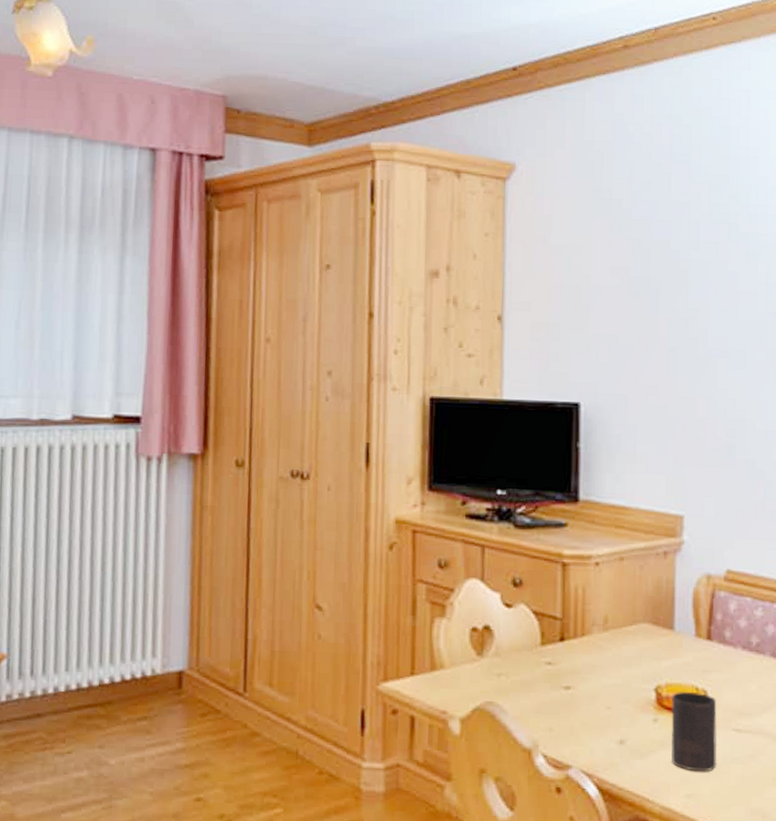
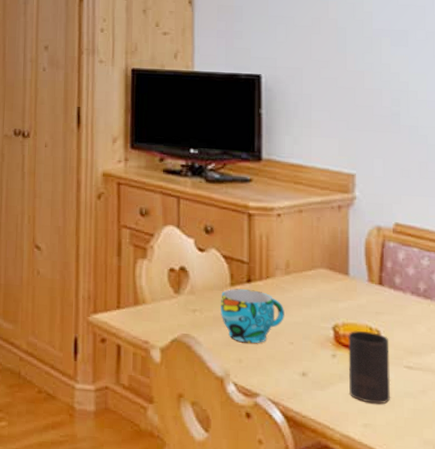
cup: none [529,648,601,710] -> present [221,288,284,344]

